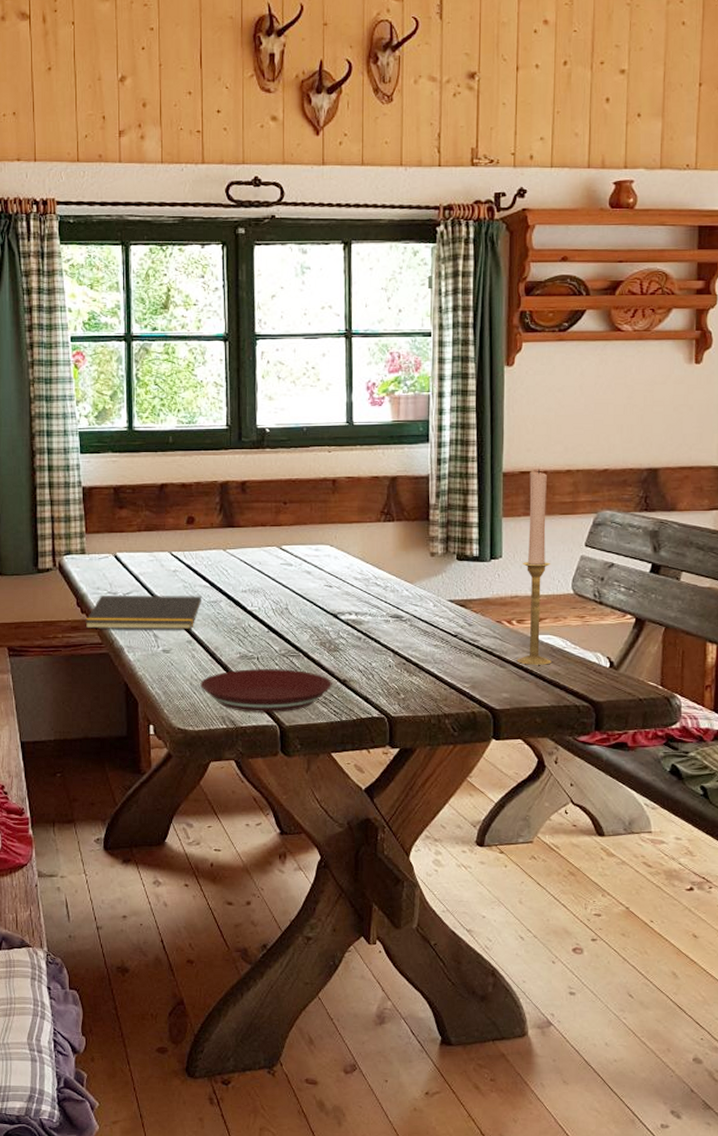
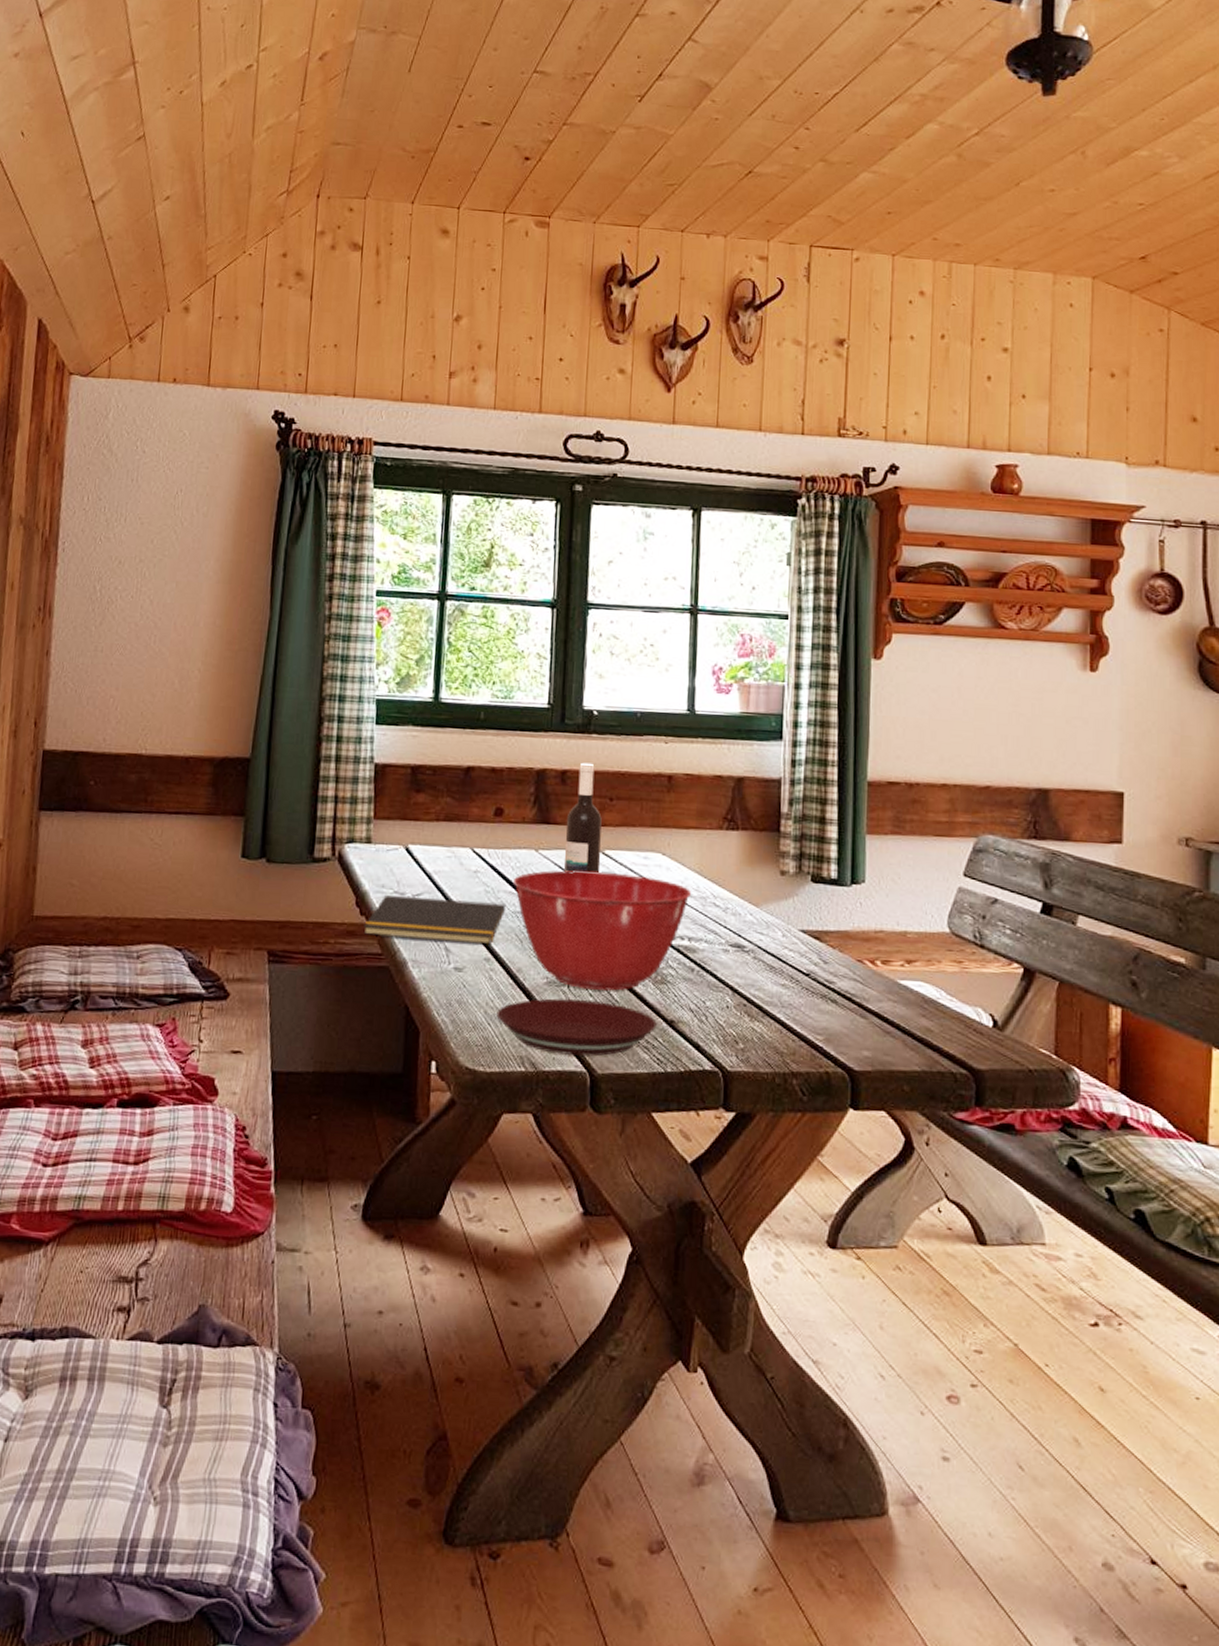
mixing bowl: none [206,565,356,660] -> present [512,870,691,991]
wine bottle: none [248,473,279,566] -> present [563,762,602,874]
candlestick: present [516,469,552,665] -> none [880,780,923,1019]

